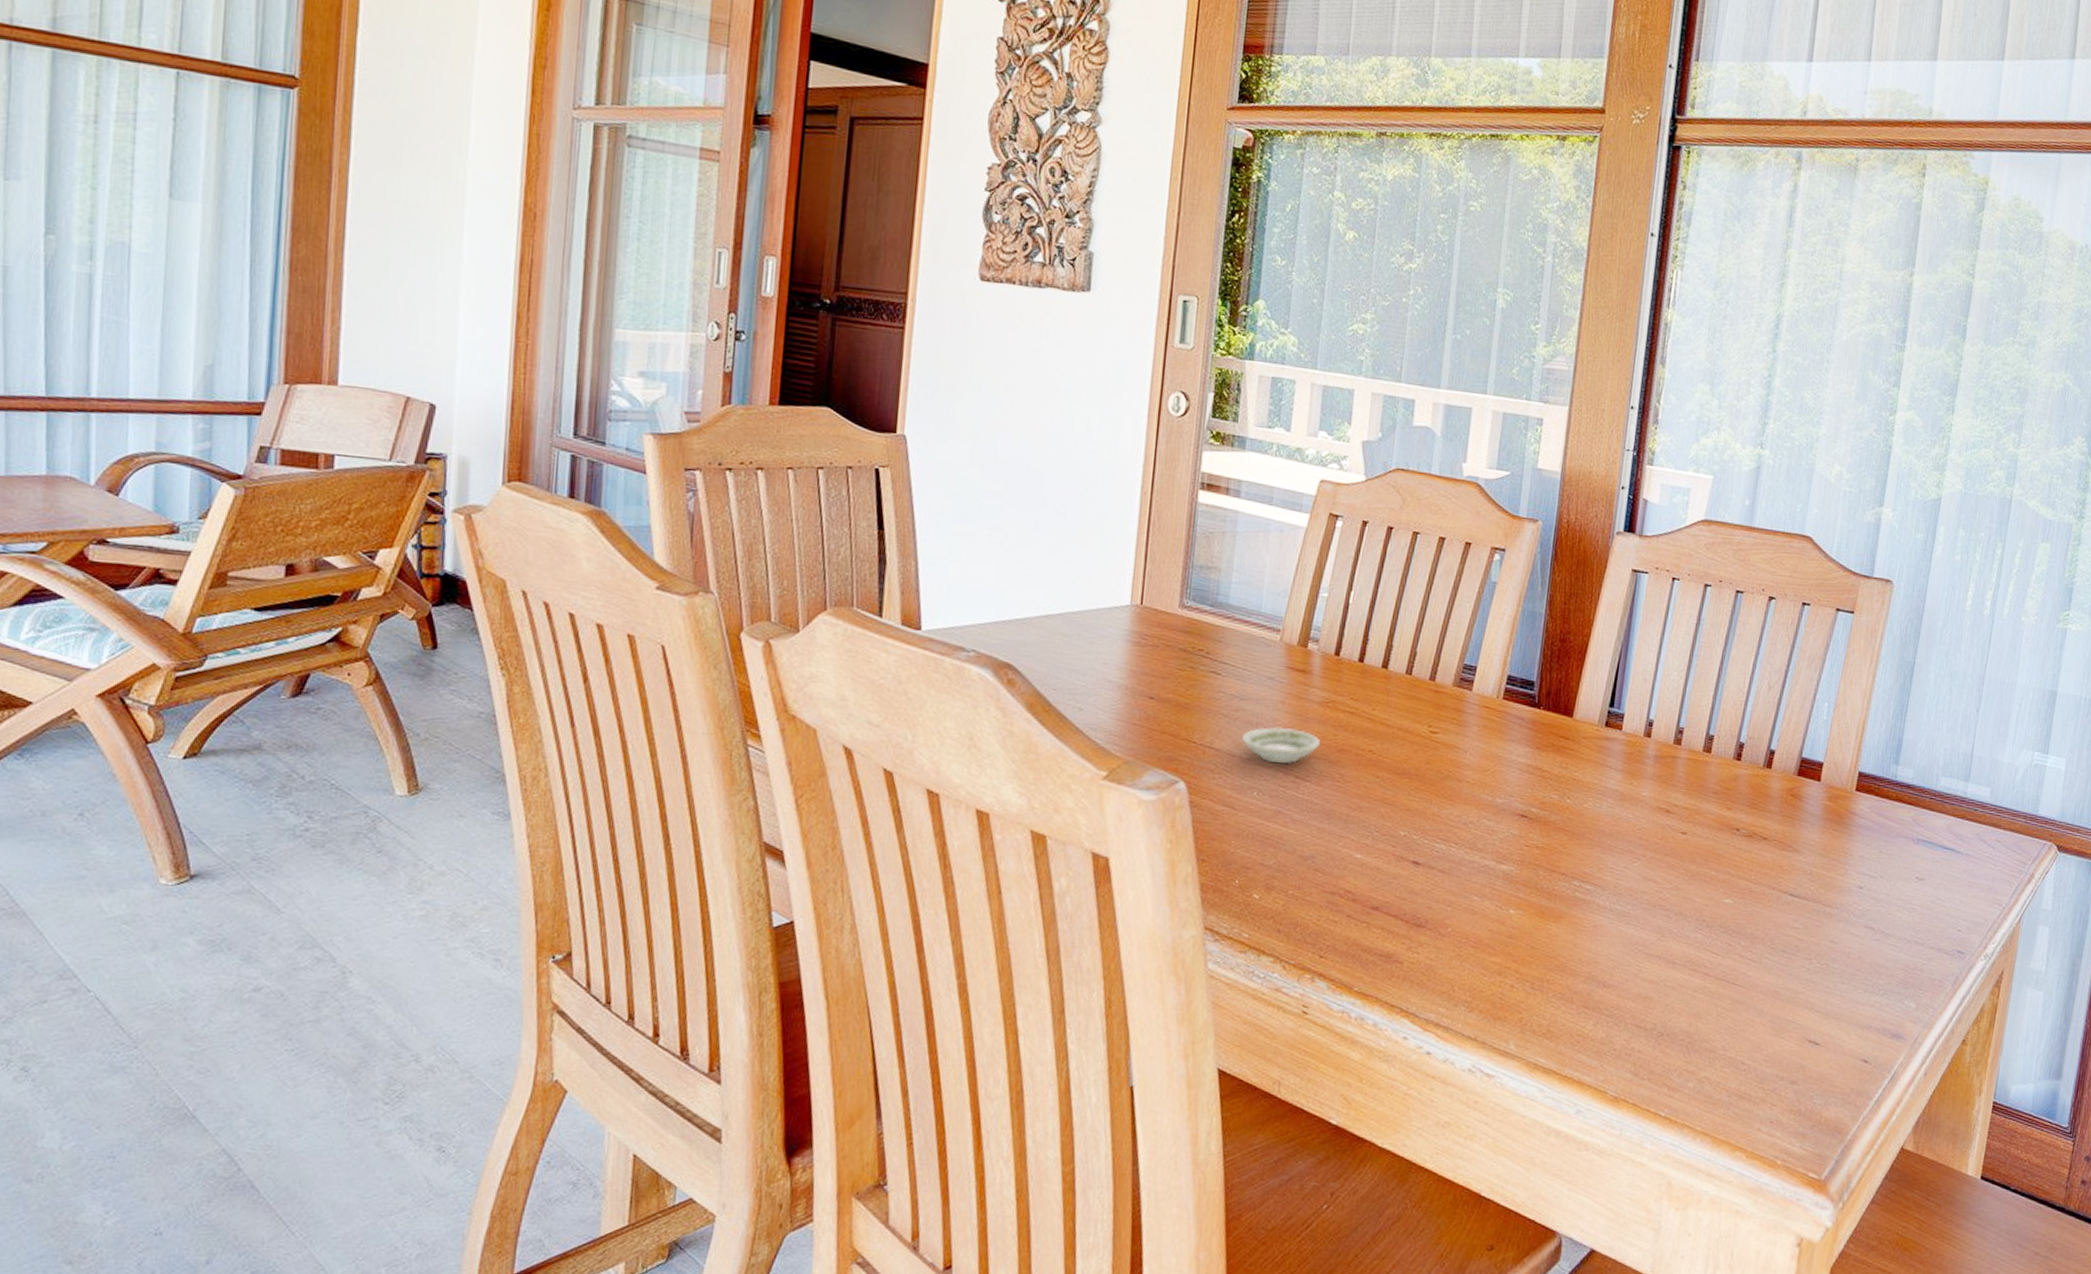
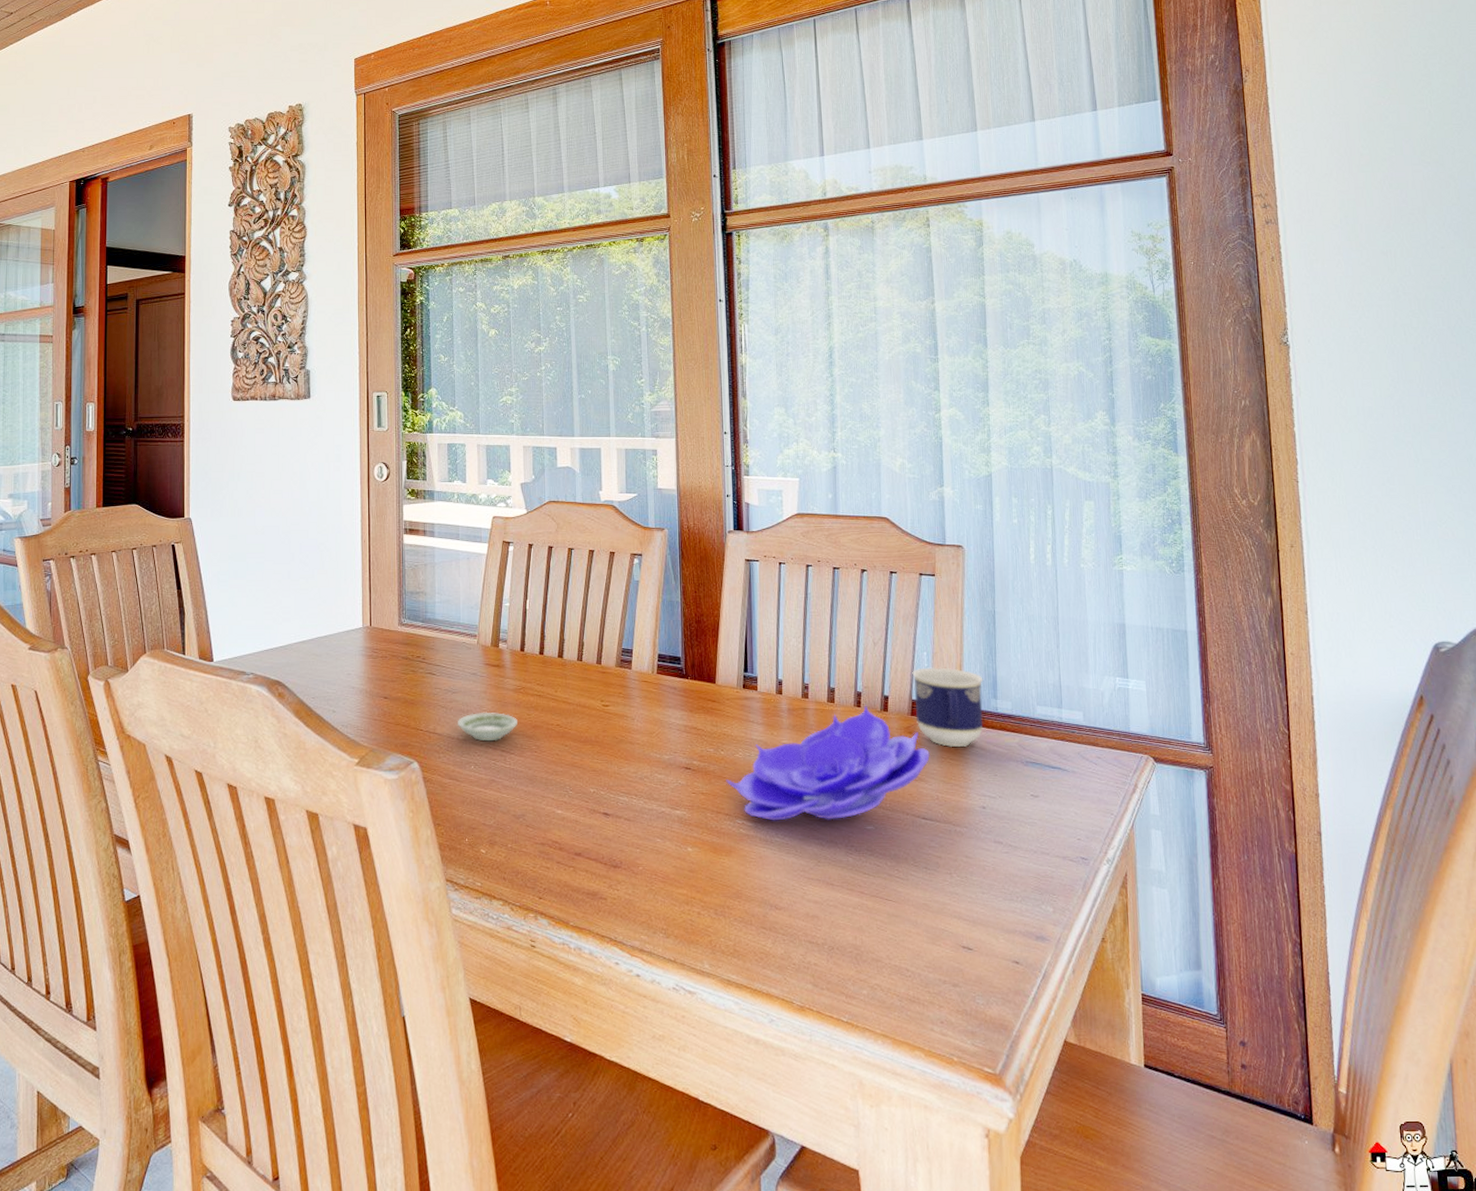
decorative bowl: none [1567,759,1811,890] -> present [726,705,930,821]
cup: none [1802,721,1887,817] -> present [912,667,984,747]

